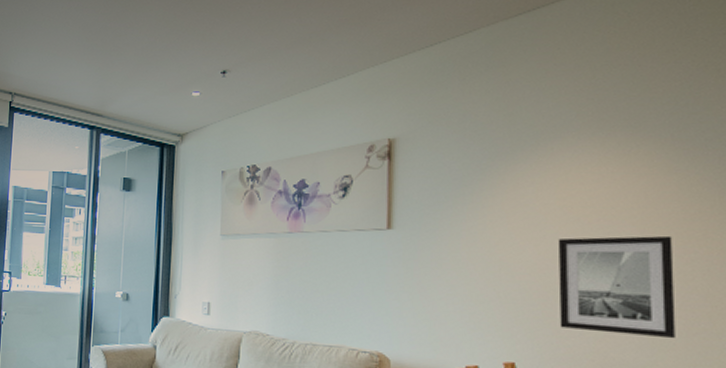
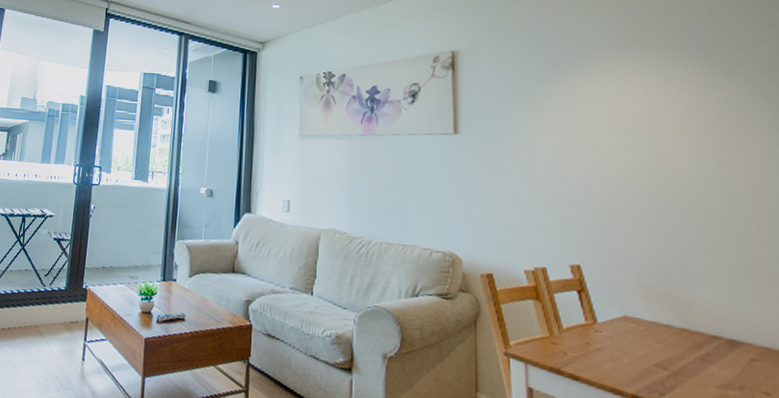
wall art: present [557,235,676,339] -> none [611,146,728,245]

